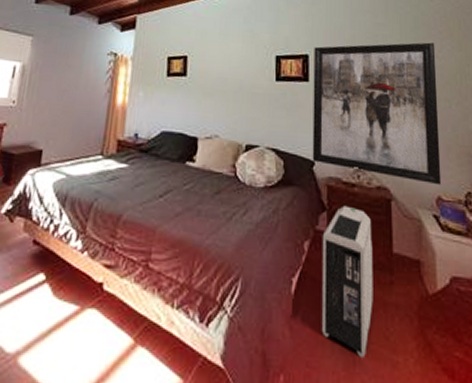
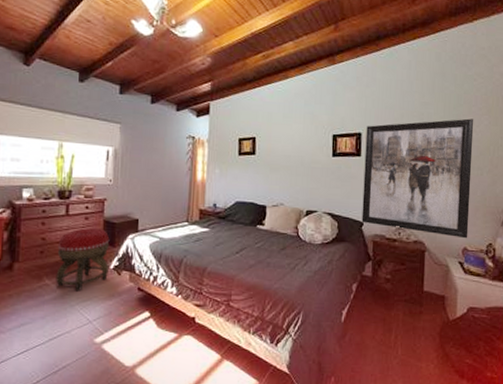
air purifier: present [321,205,373,359] -> none [364,256,408,366]

